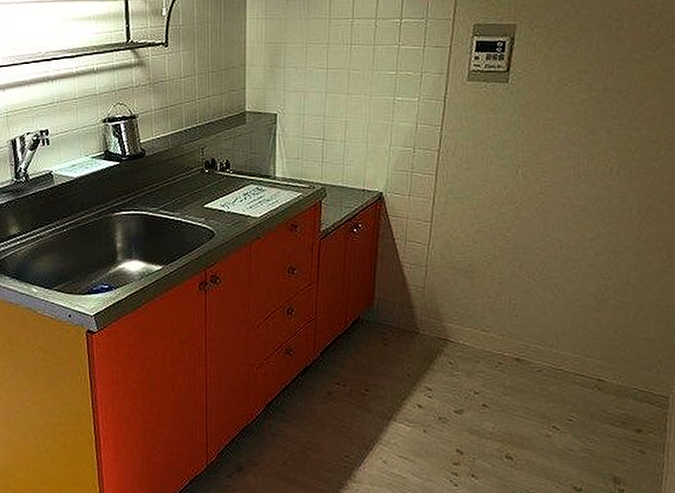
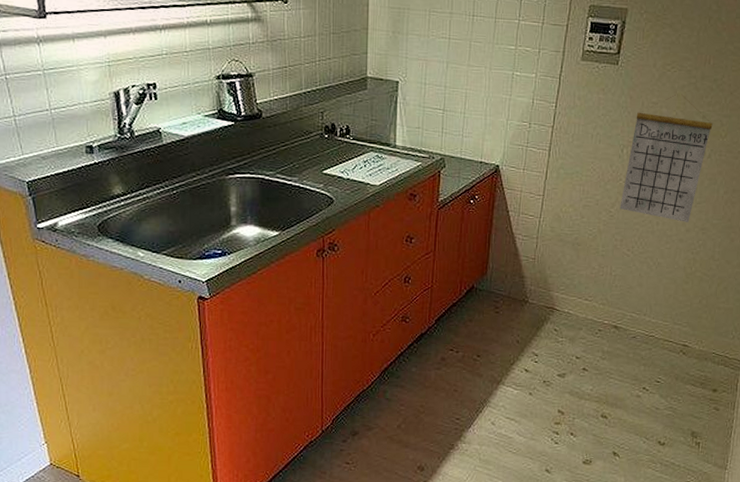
calendar: none [517,108,620,245] -> present [619,94,713,222]

